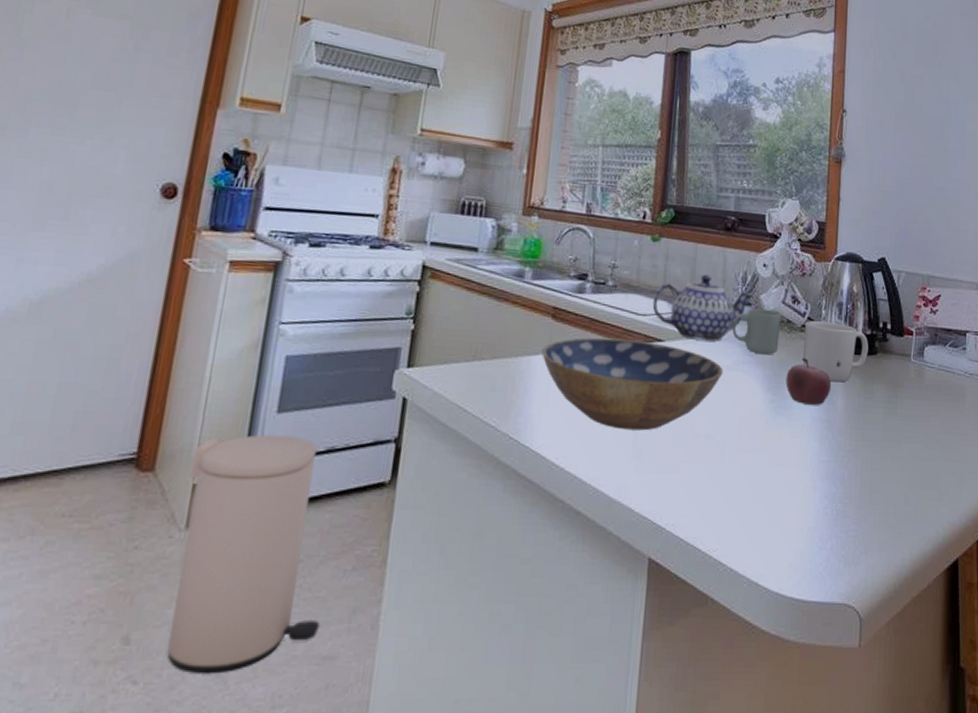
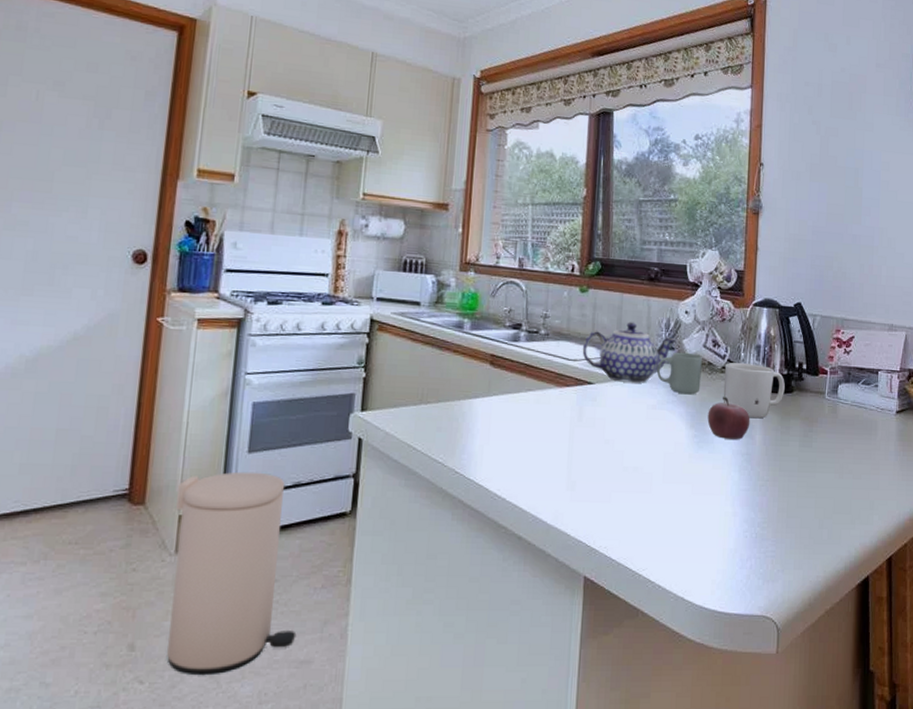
bowl: present [541,337,723,431] -> none [481,381,649,465]

